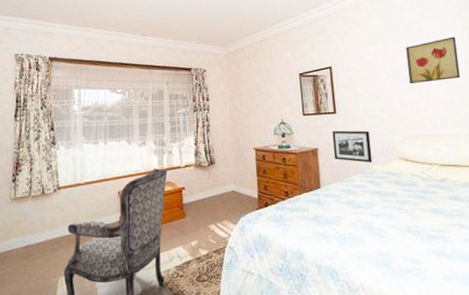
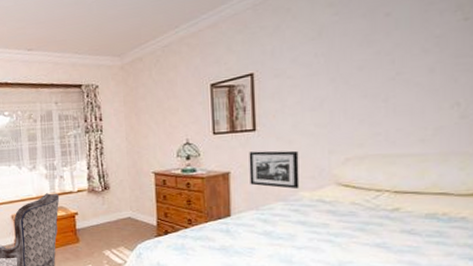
wall art: present [406,36,460,84] -> none [361,20,443,91]

